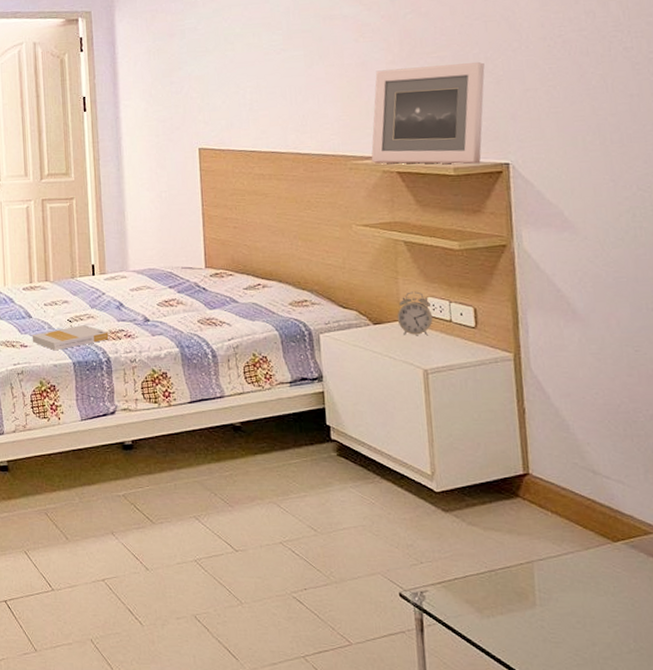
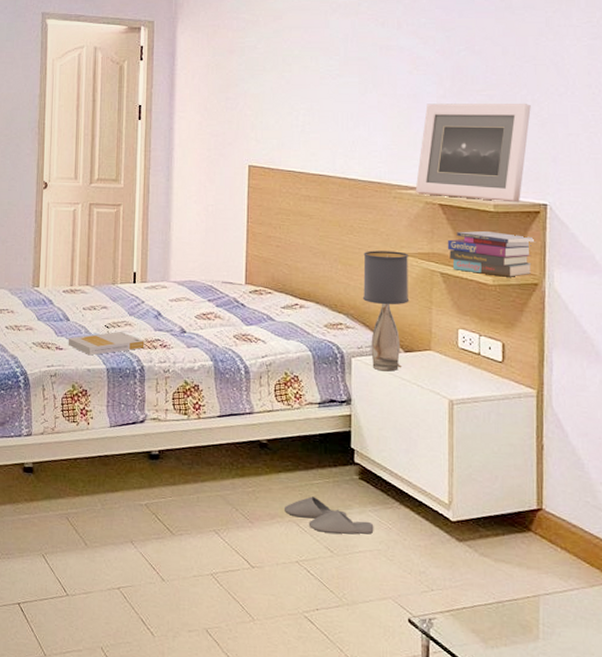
slippers: none [264,476,357,512] -> present [285,496,374,534]
table lamp: none [323,223,375,345] -> present [362,250,410,372]
alarm clock: present [397,291,433,336] -> none [428,322,462,367]
books: none [408,195,501,241] -> present [447,231,537,277]

